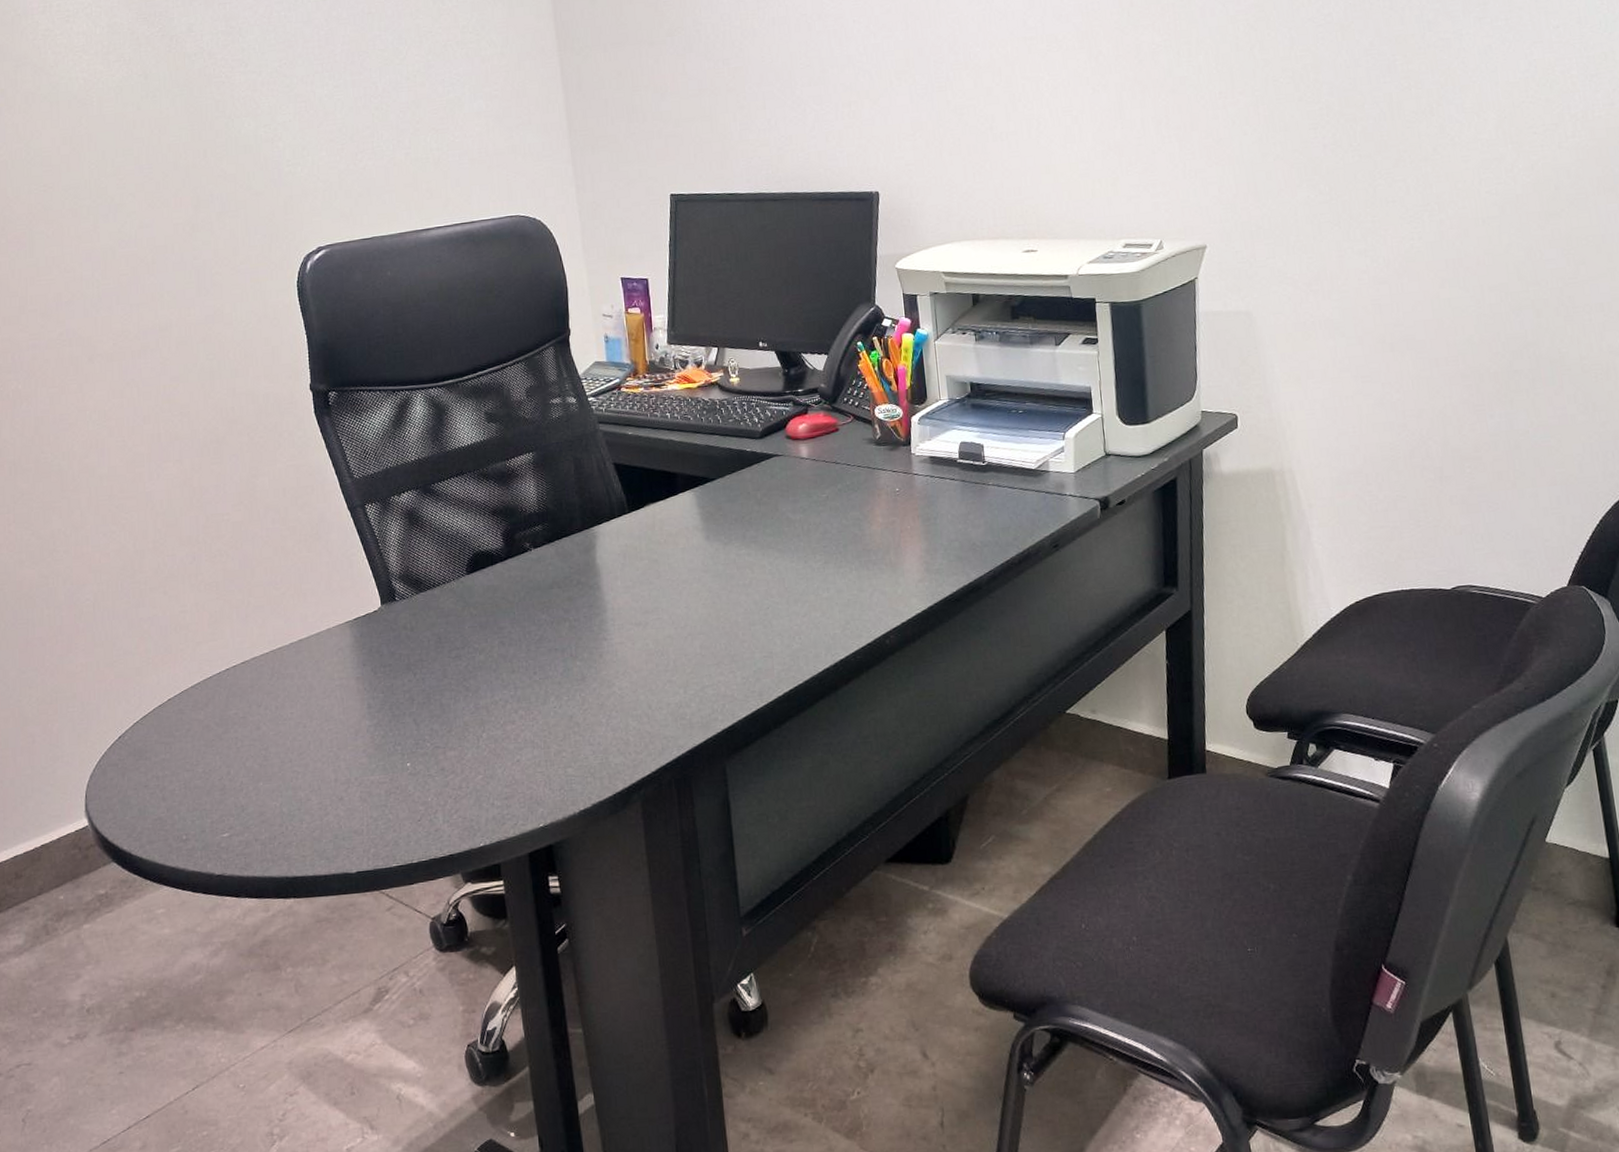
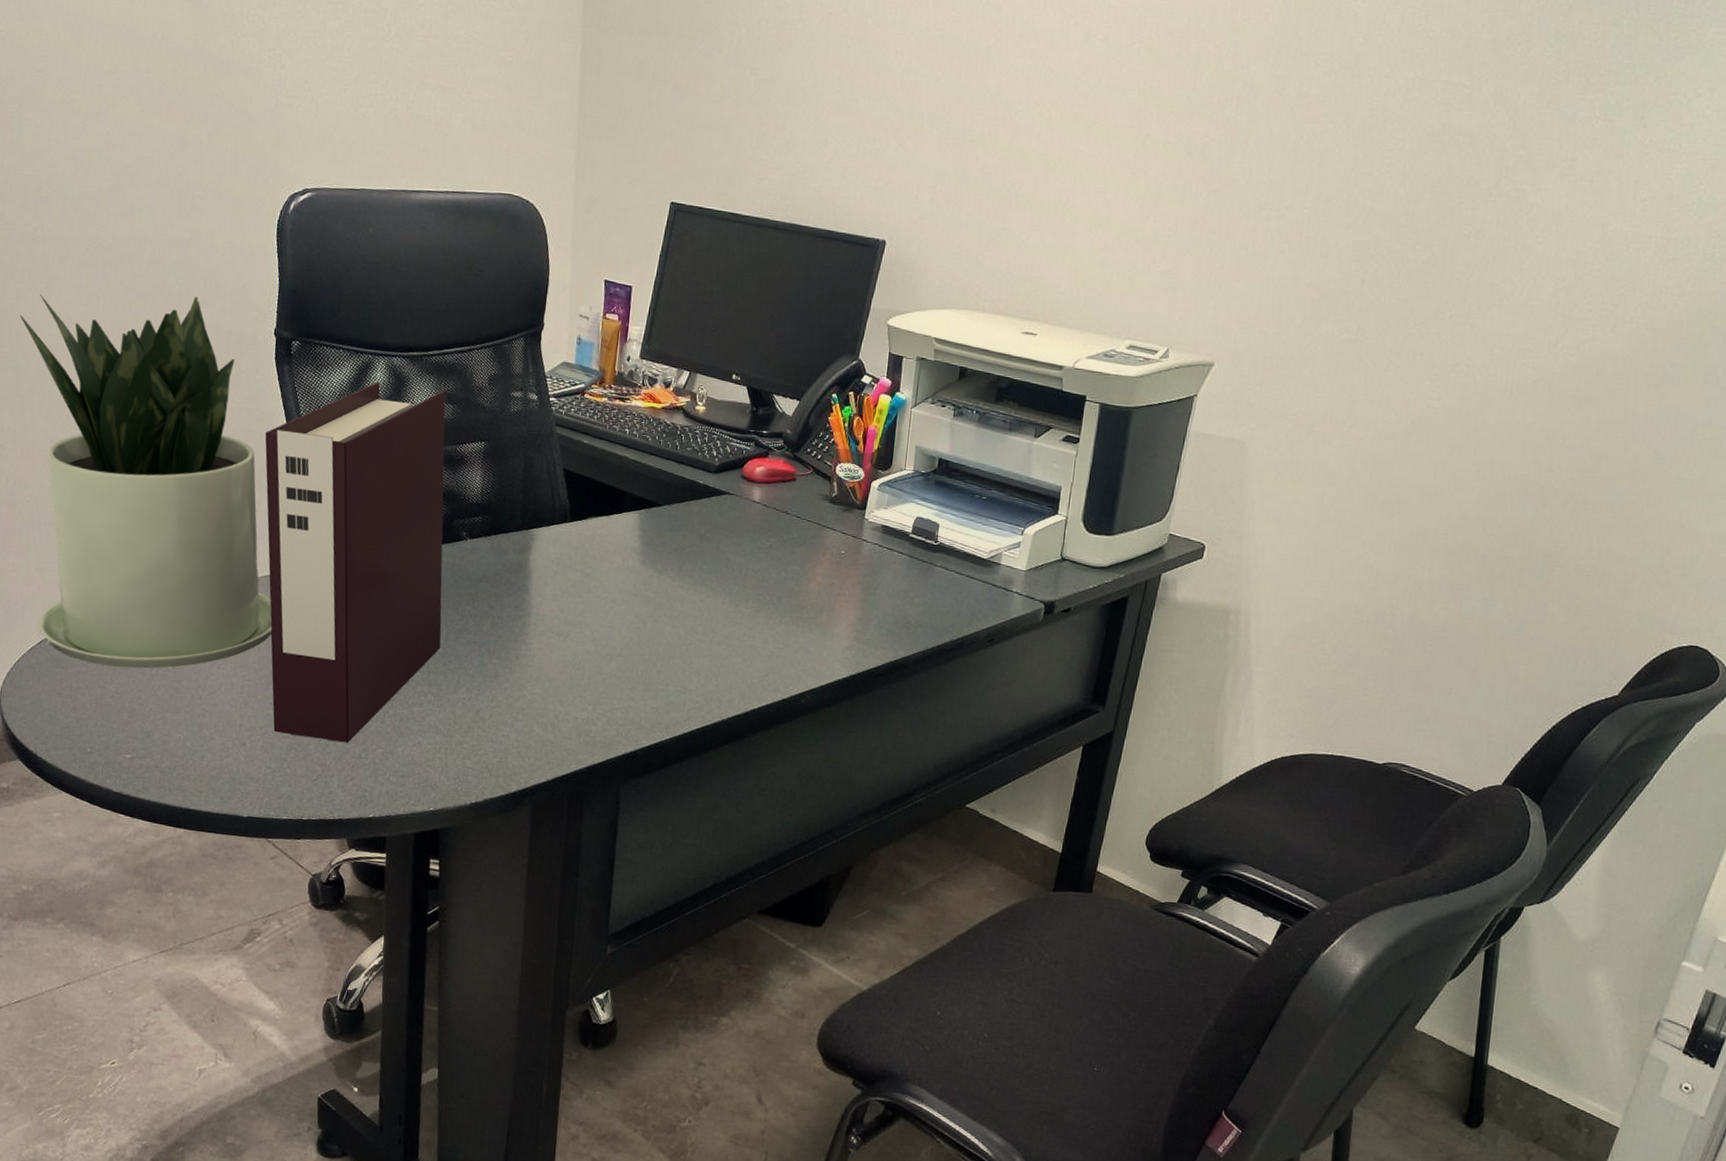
planter: none [56,368,353,749] -> present [19,294,273,669]
binder: none [316,411,523,780] -> present [265,381,446,743]

